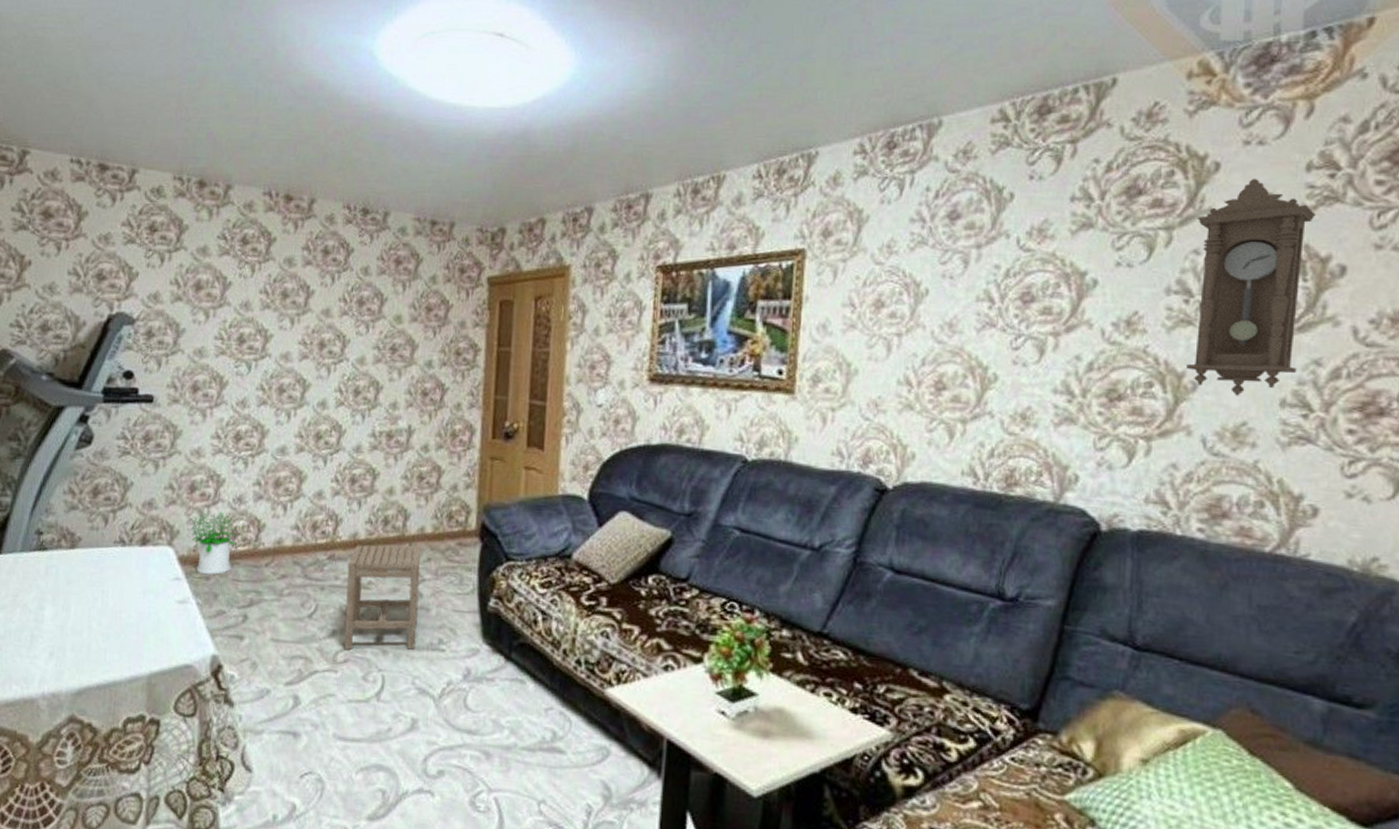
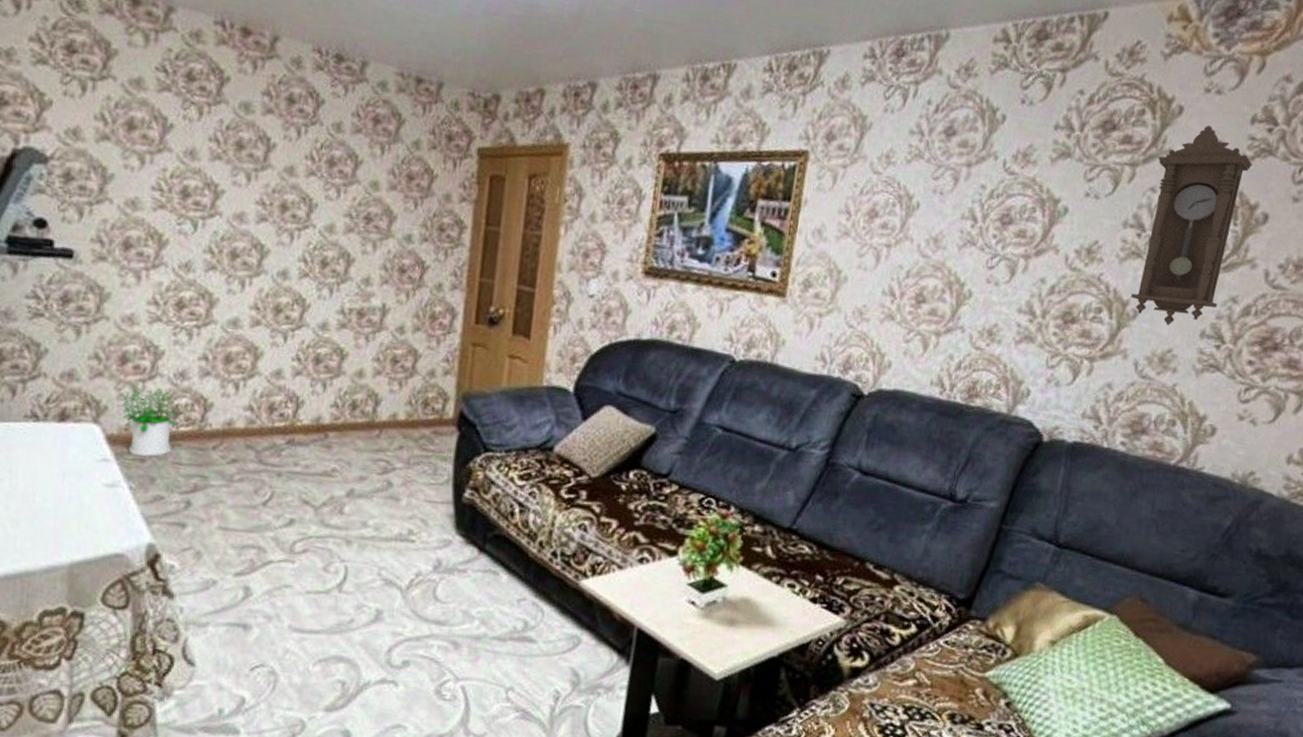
stool: present [344,545,421,651] -> none [303,429,392,540]

